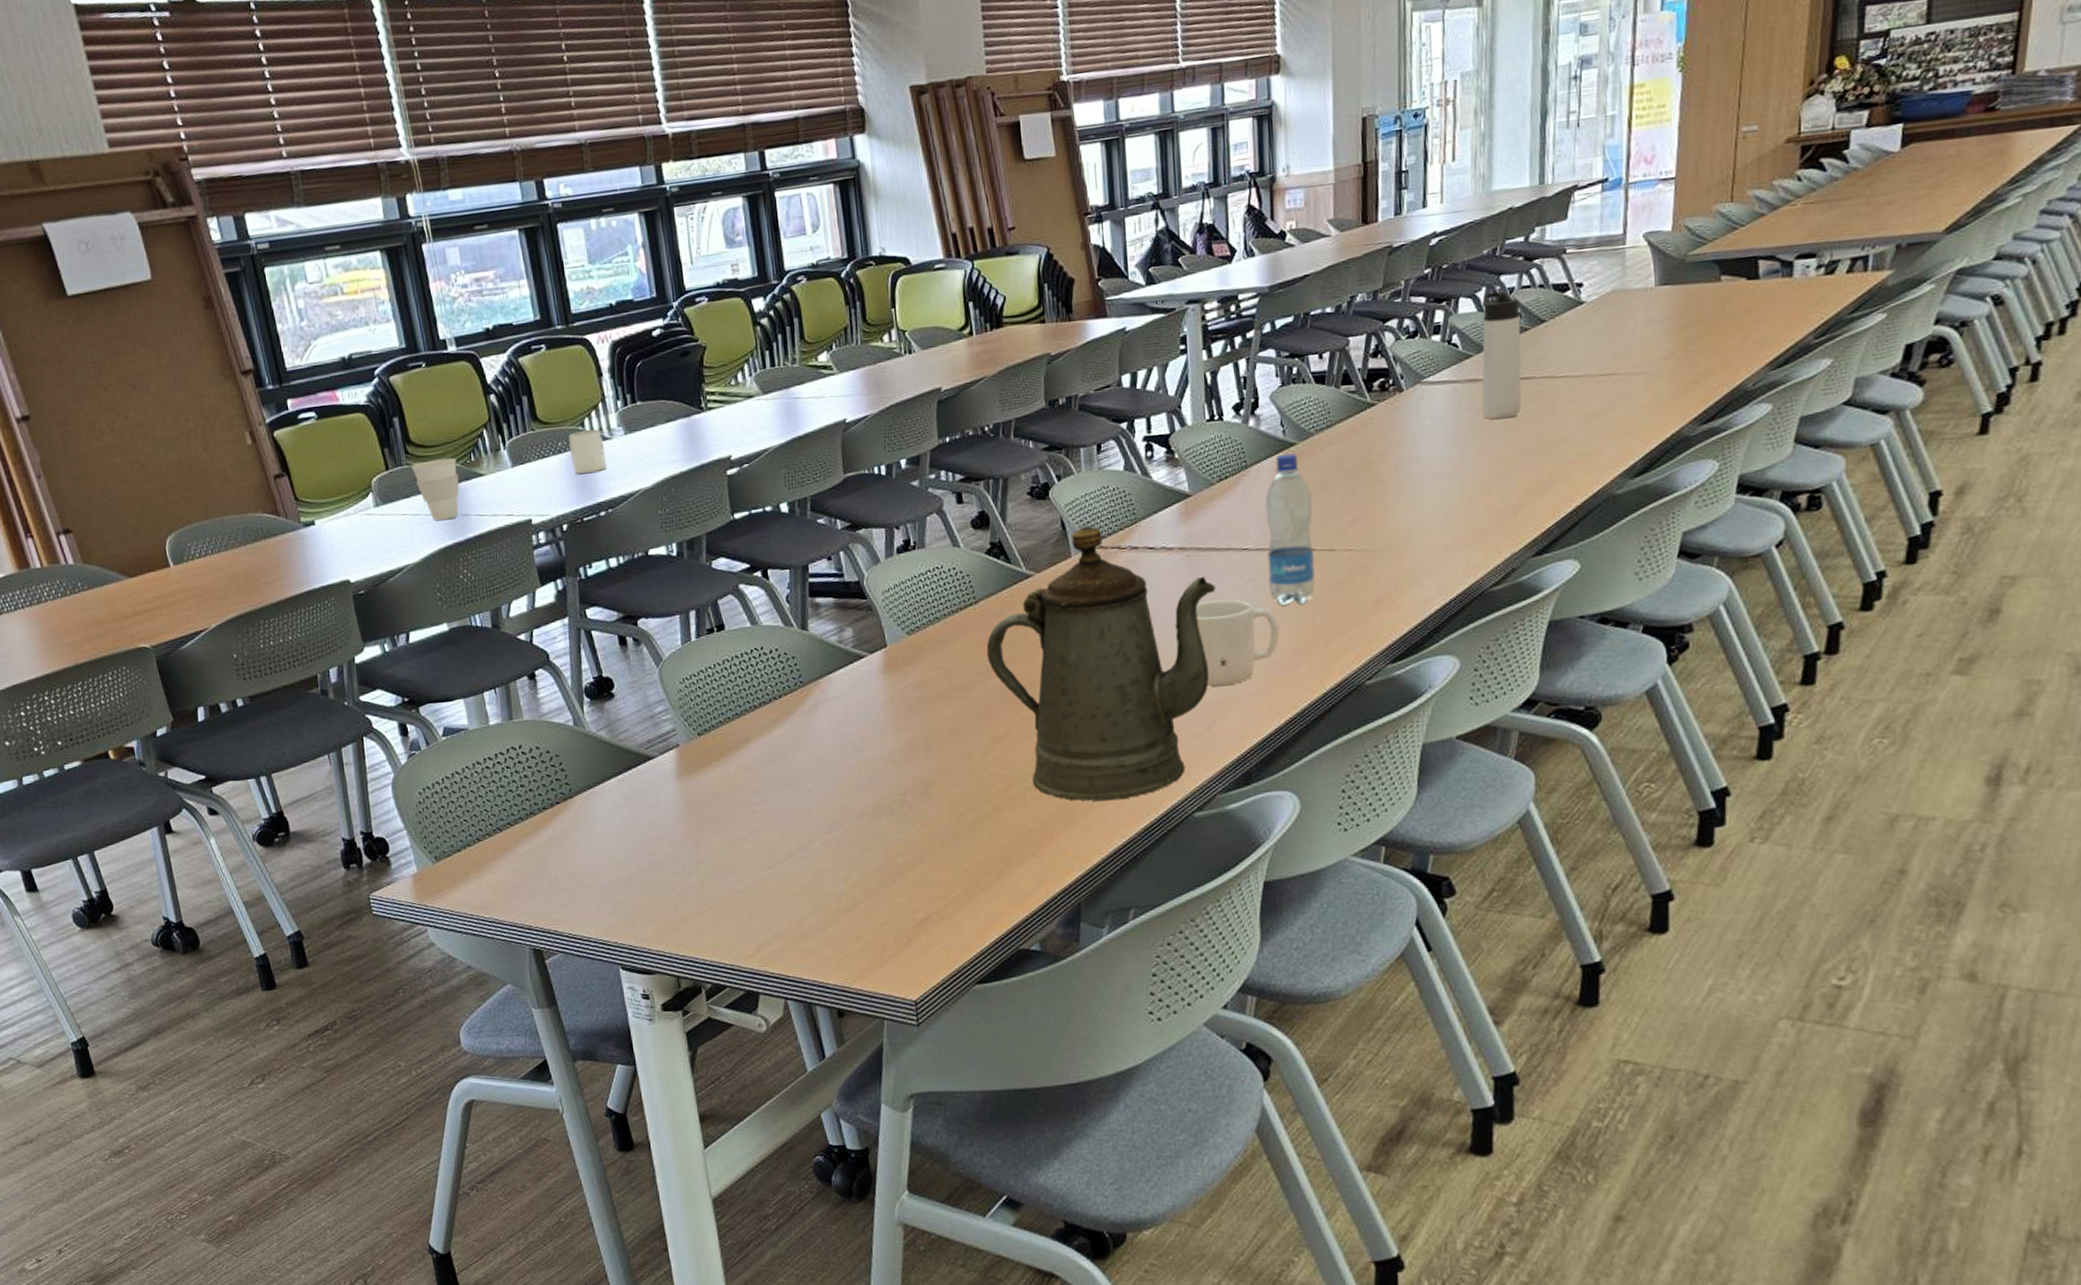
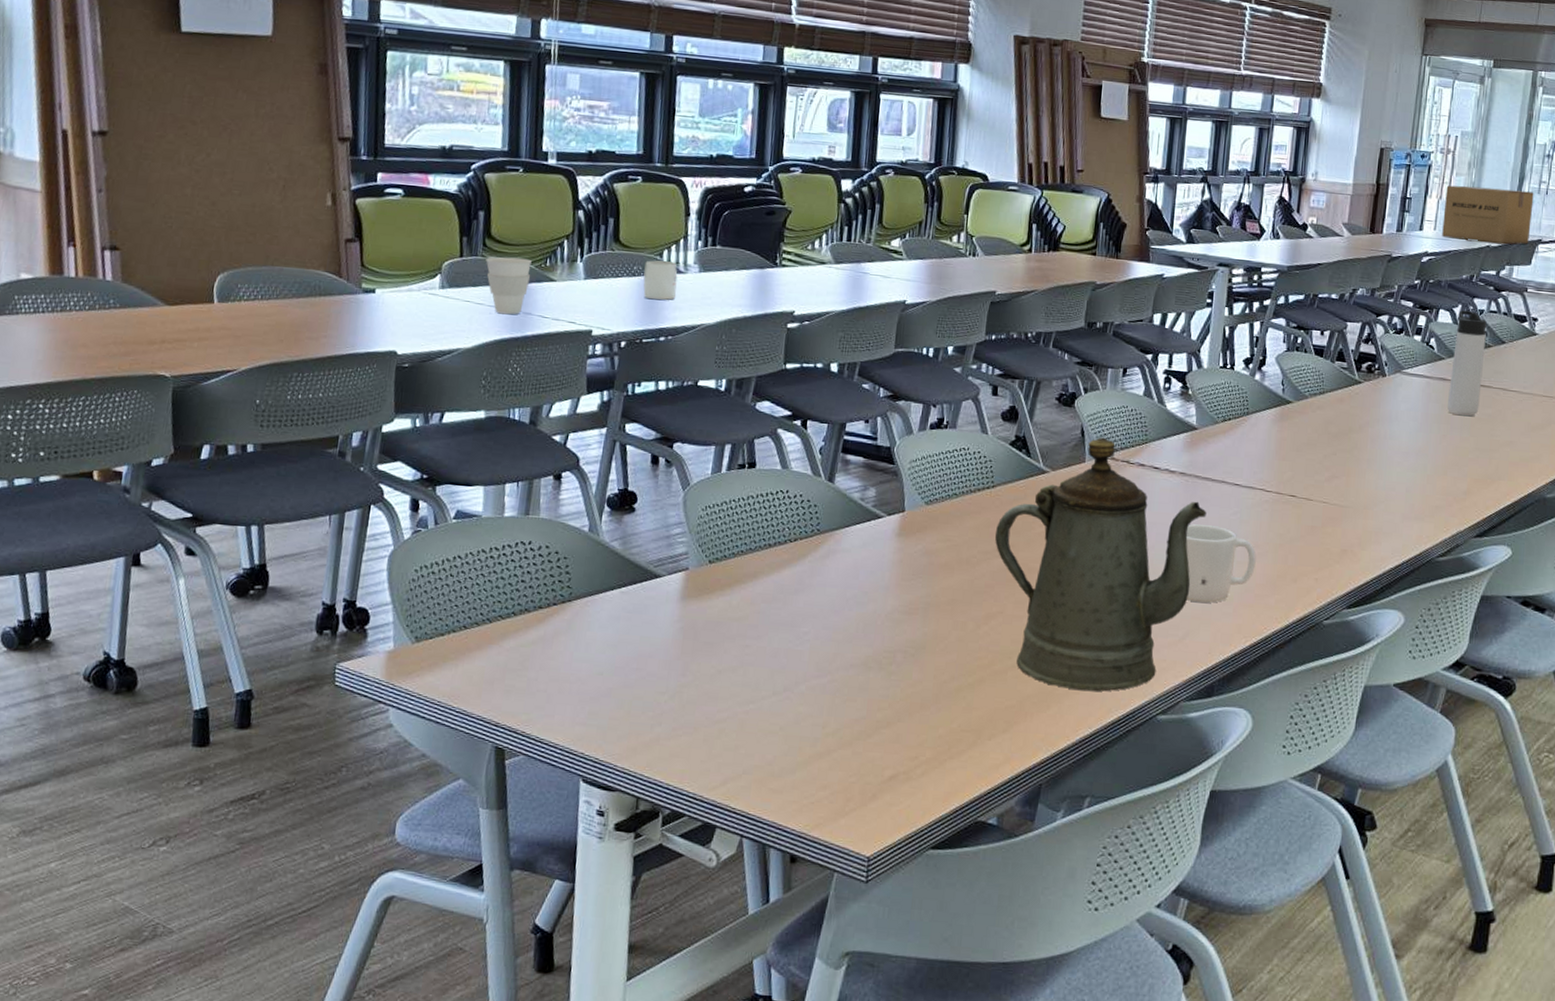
bottle: present [1265,454,1315,606] -> none [1252,409,1299,542]
box: none [1450,128,1563,210] -> present [1442,185,1534,245]

